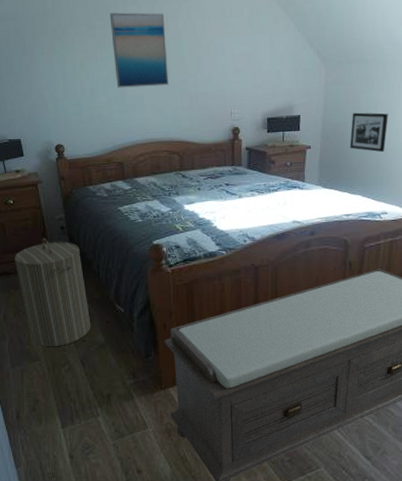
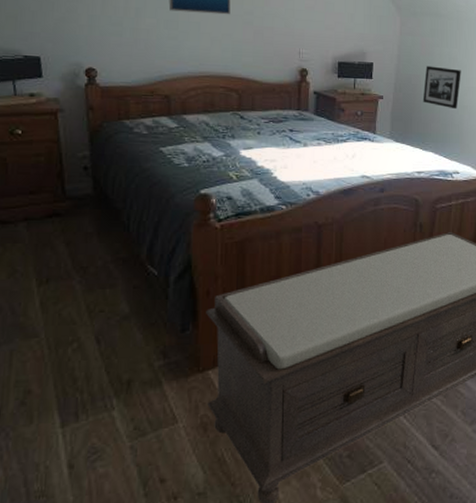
laundry hamper: present [14,238,91,347] -> none [16,179,113,318]

